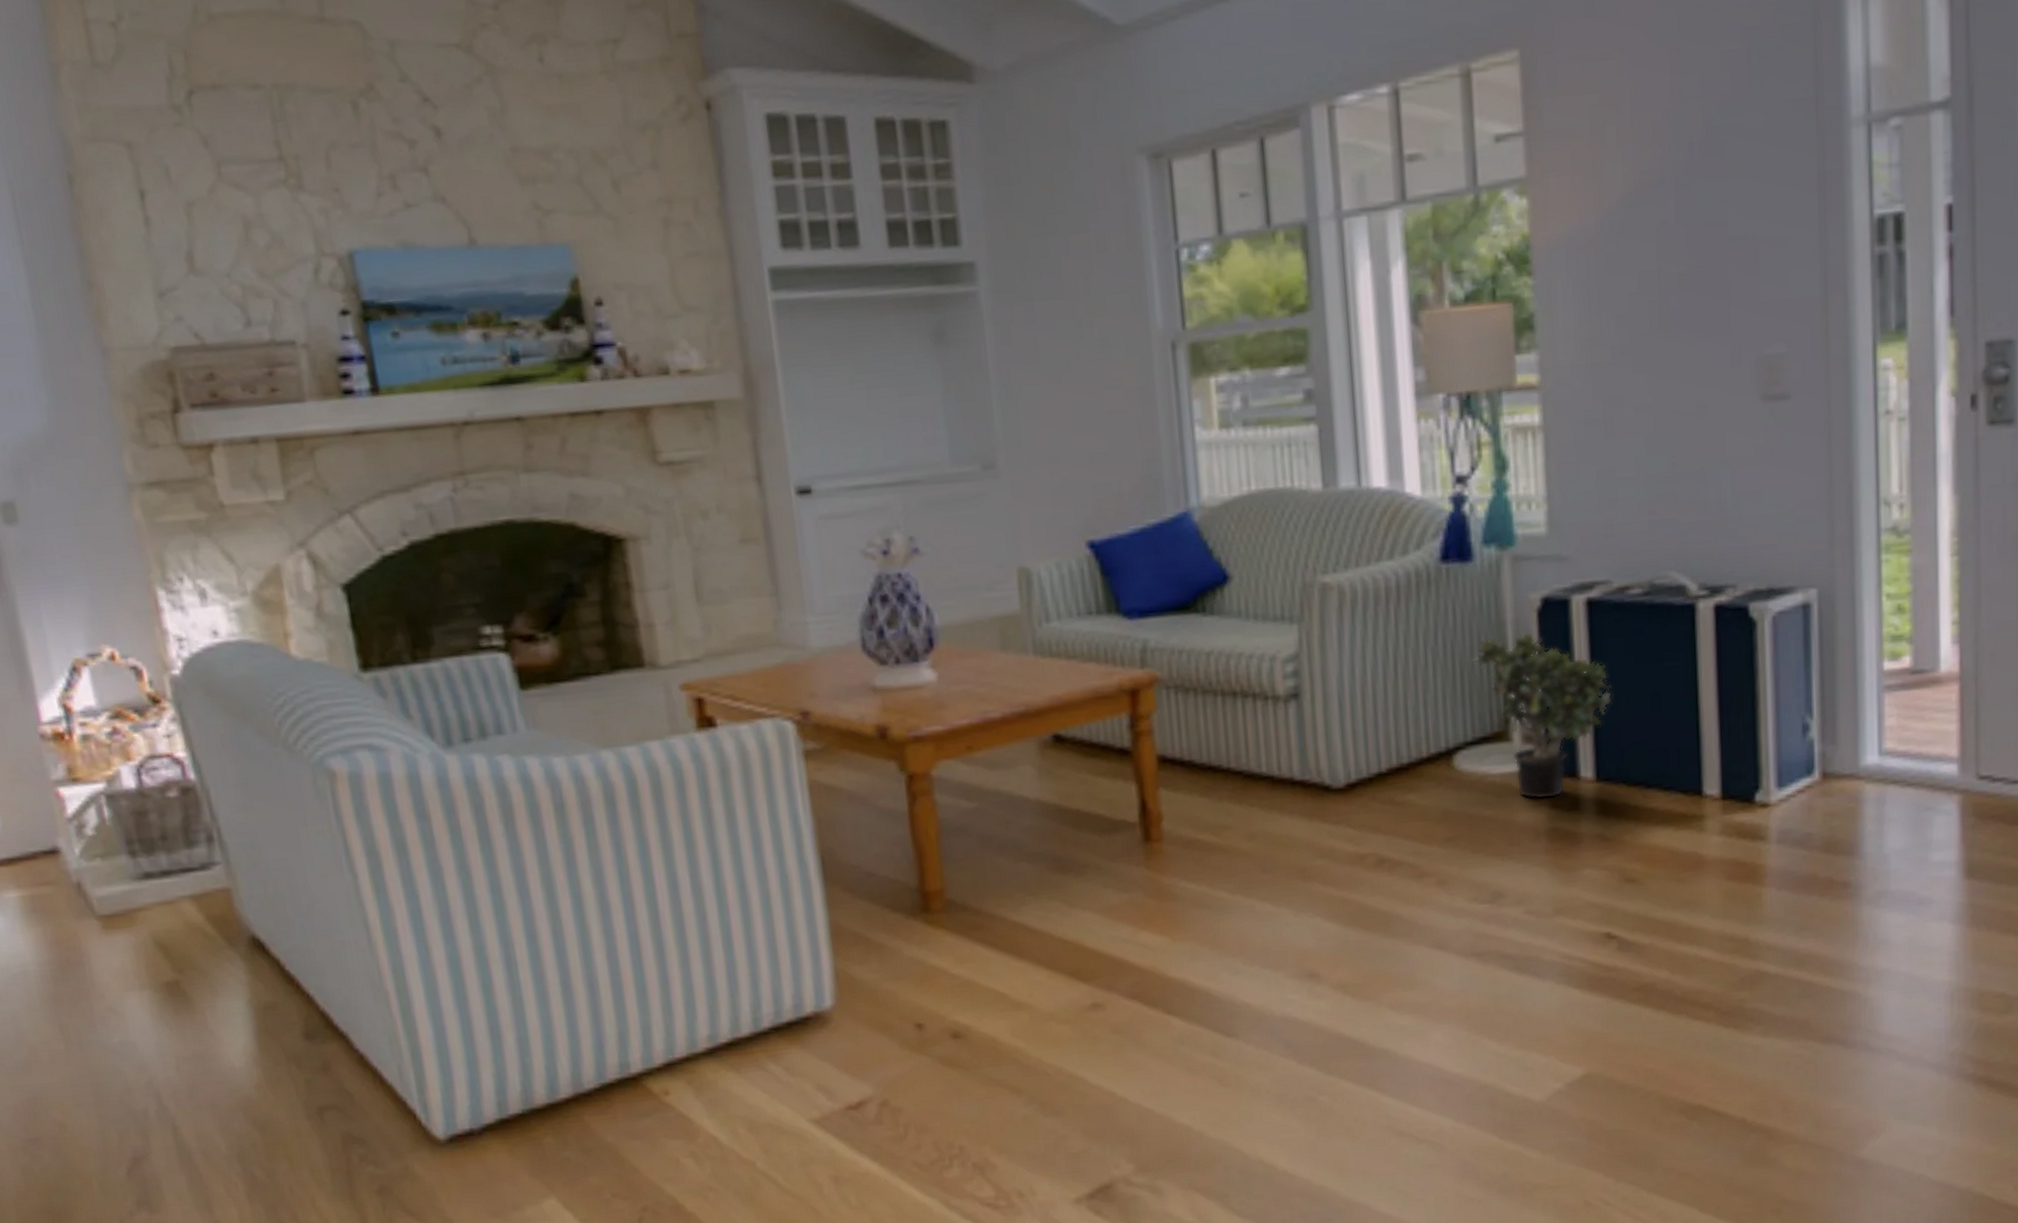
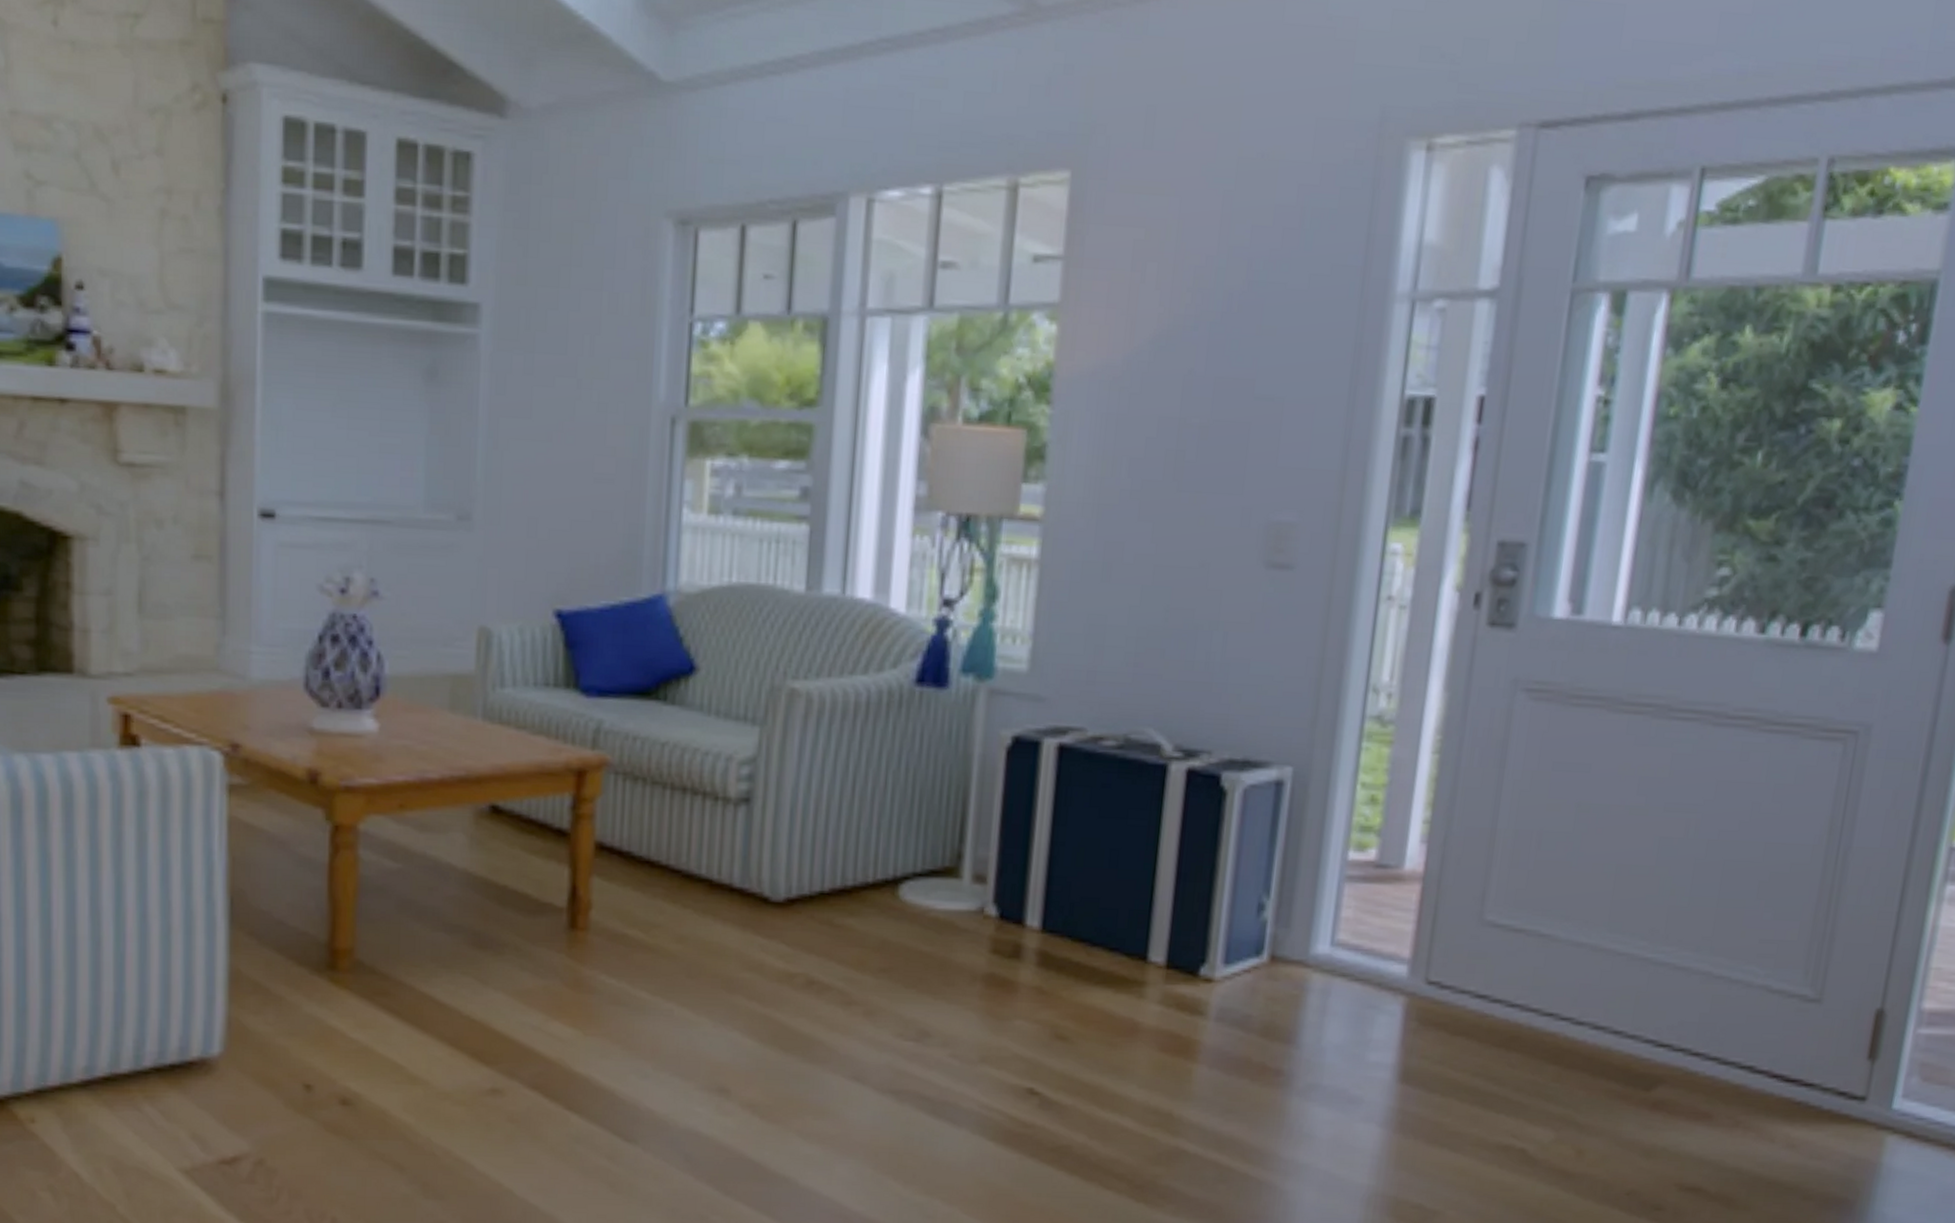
potted plant: present [1472,631,1613,800] -> none [933,768,1072,943]

